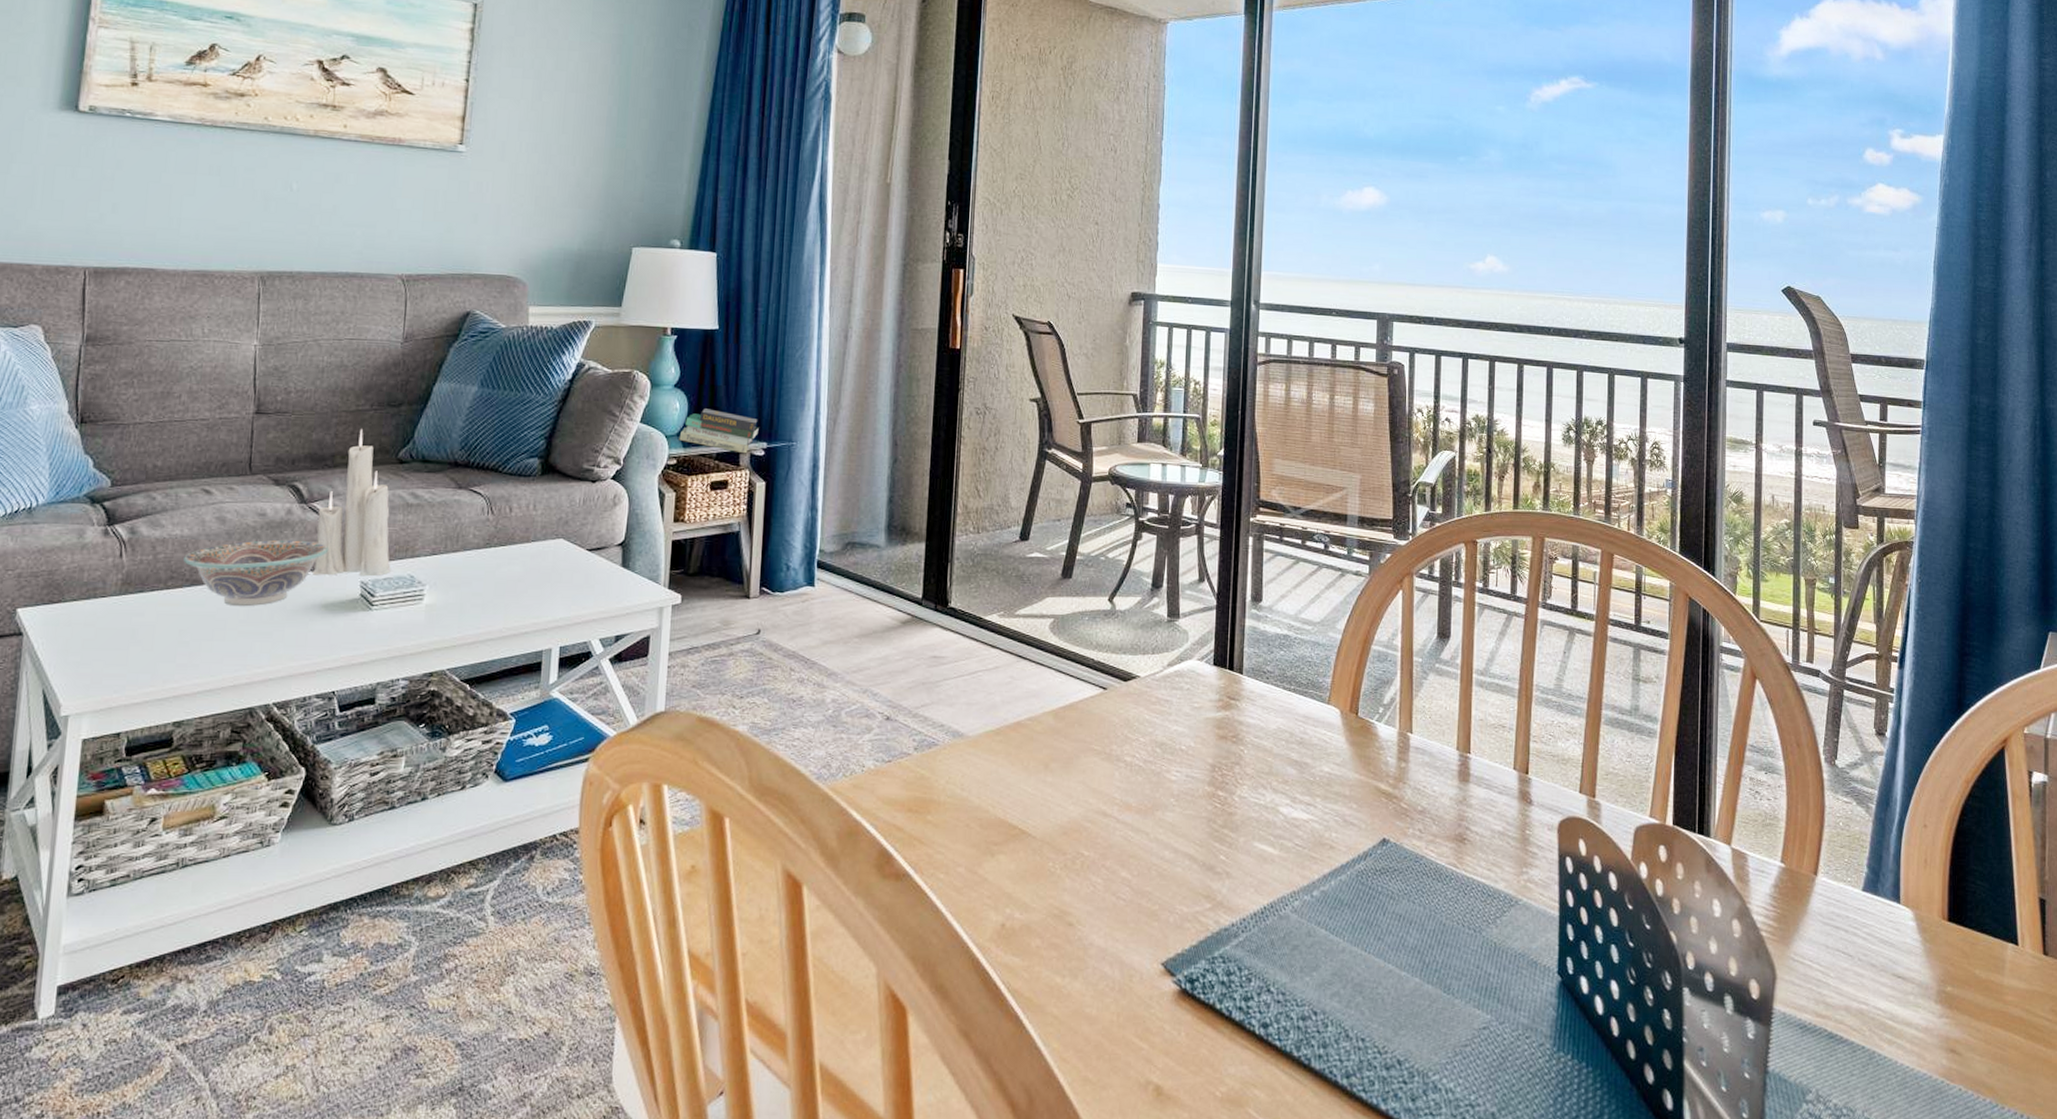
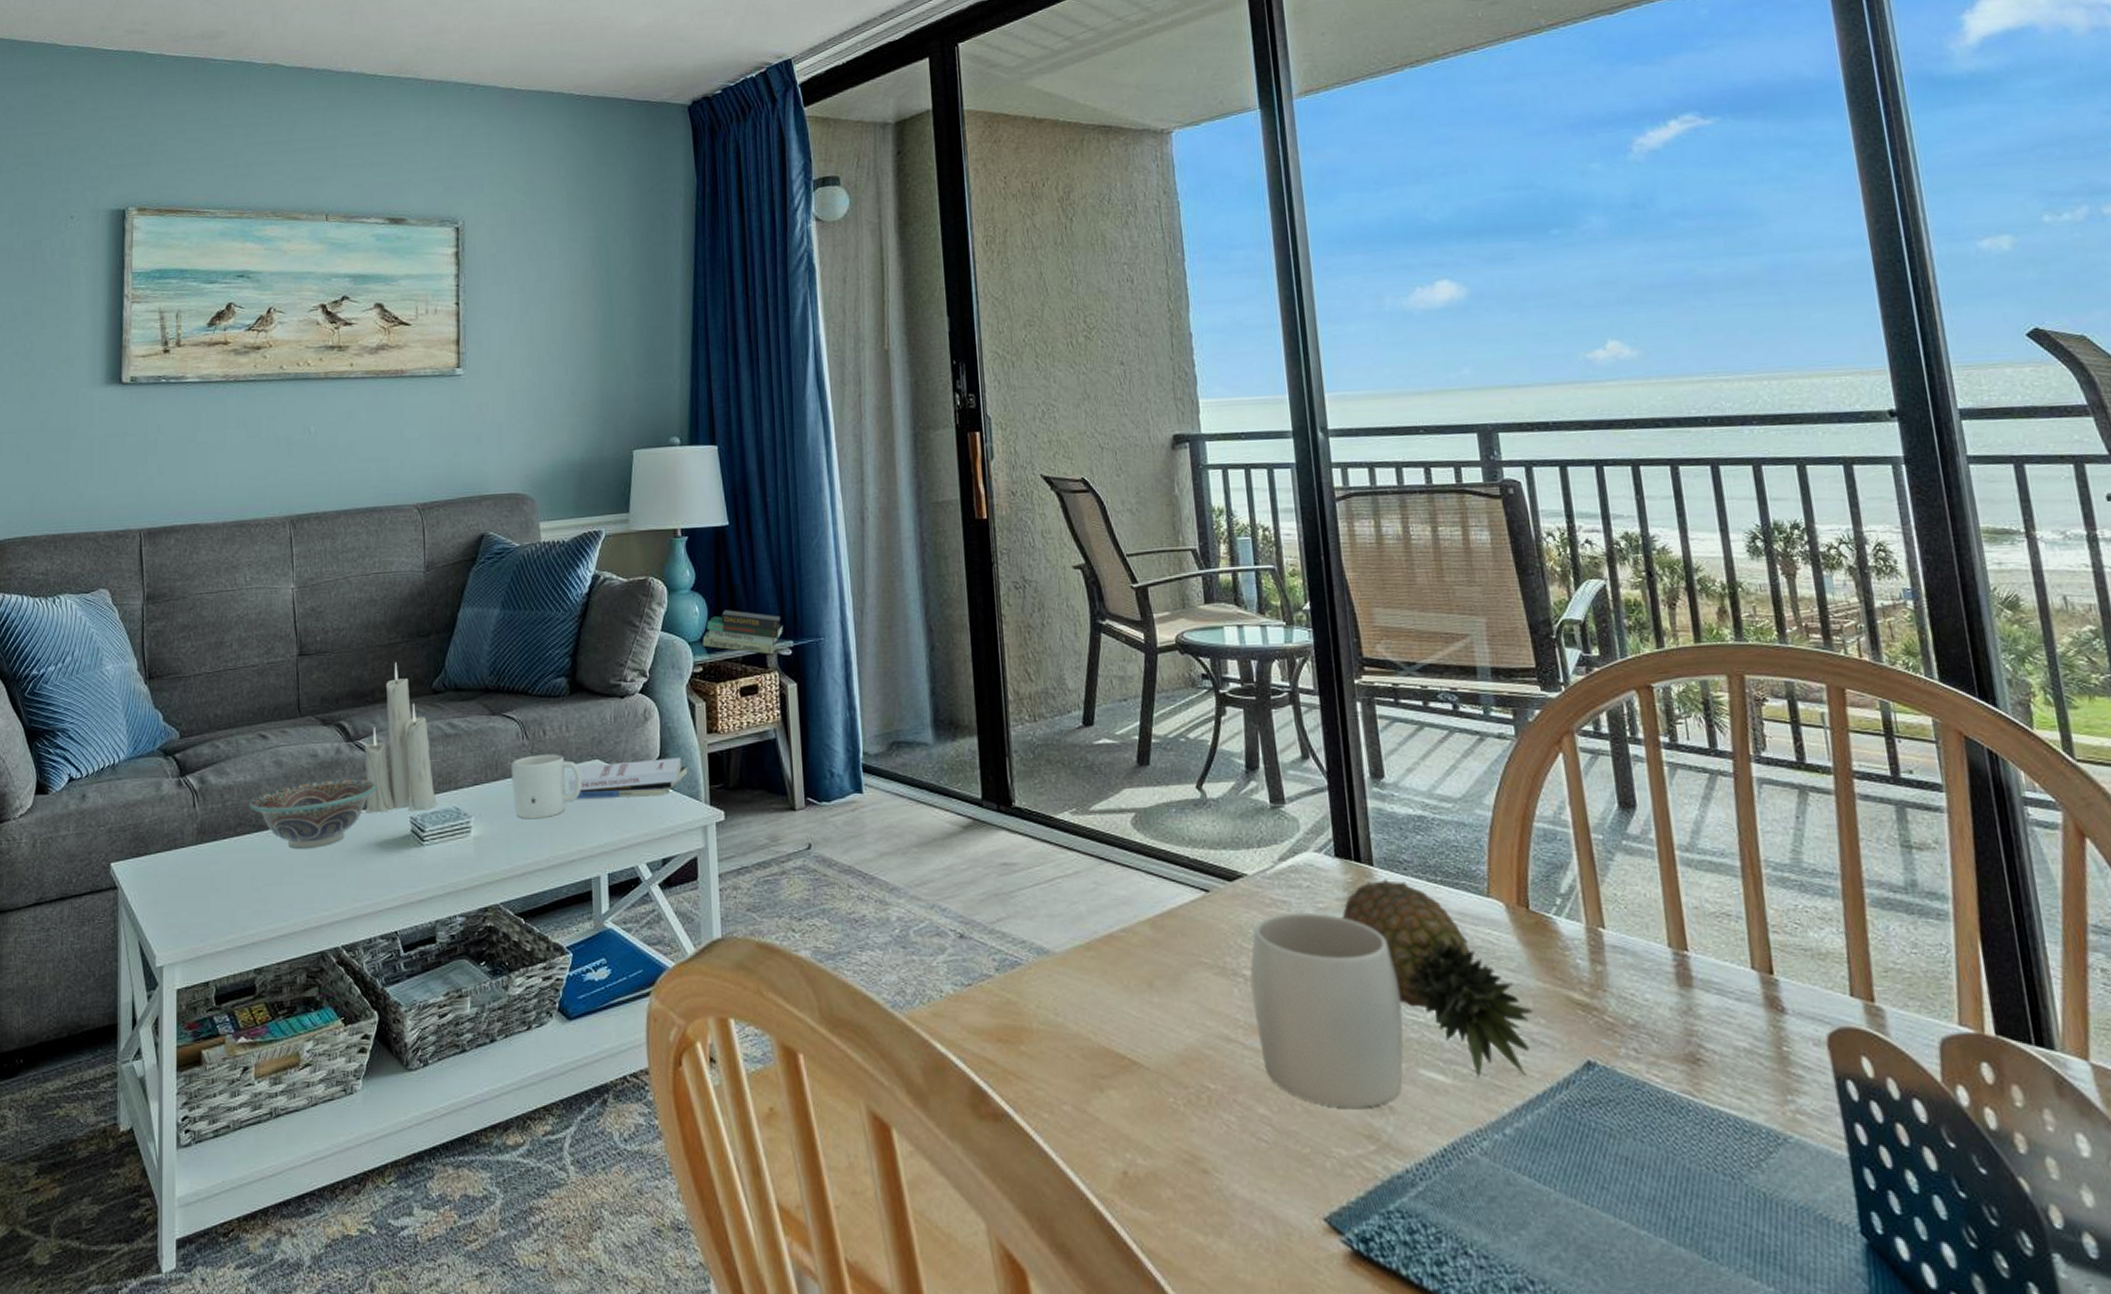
mug: none [471,530,545,591] -> present [510,754,583,820]
books: none [530,542,651,577] -> present [569,758,688,799]
mug: none [1129,710,1249,873] -> present [1250,912,1404,1108]
fruit: none [1211,685,1349,850] -> present [1342,879,1533,1077]

